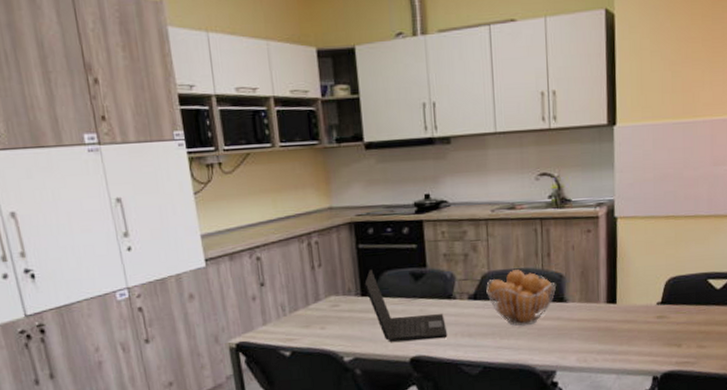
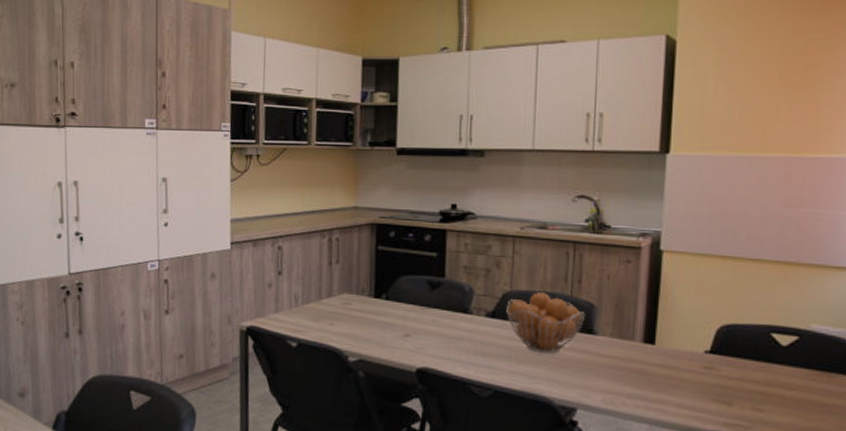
laptop: present [364,269,448,342] -> none [379,272,459,354]

